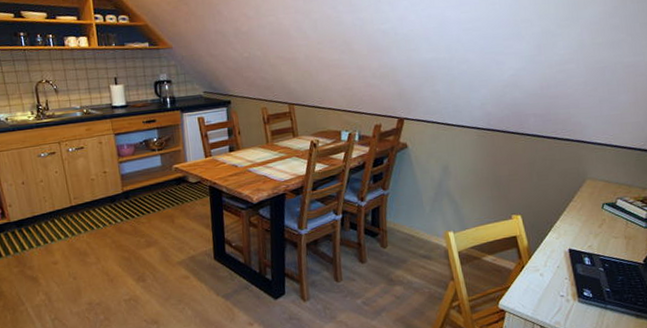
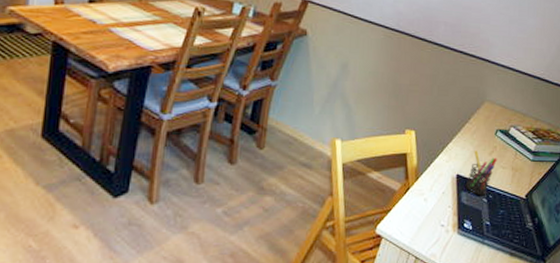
pen holder: none [579,225,608,266] -> present [465,151,497,196]

